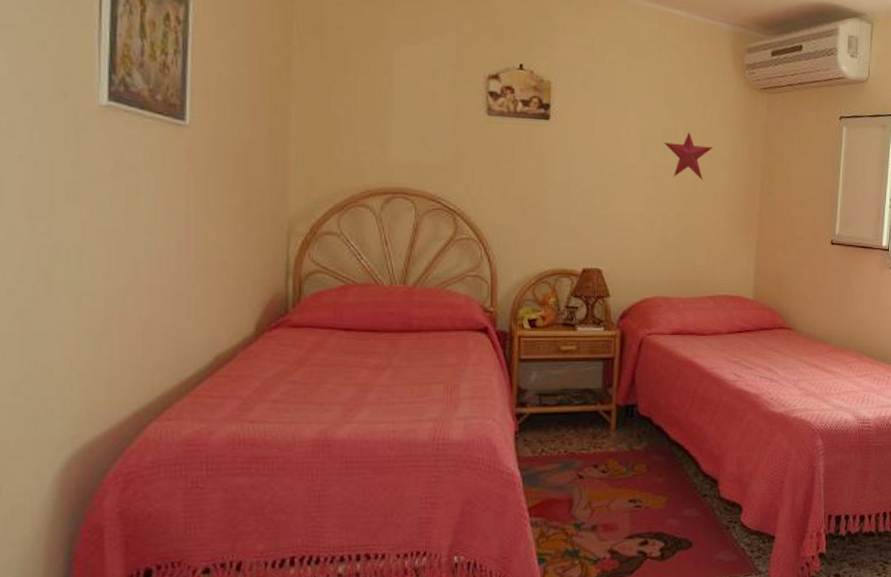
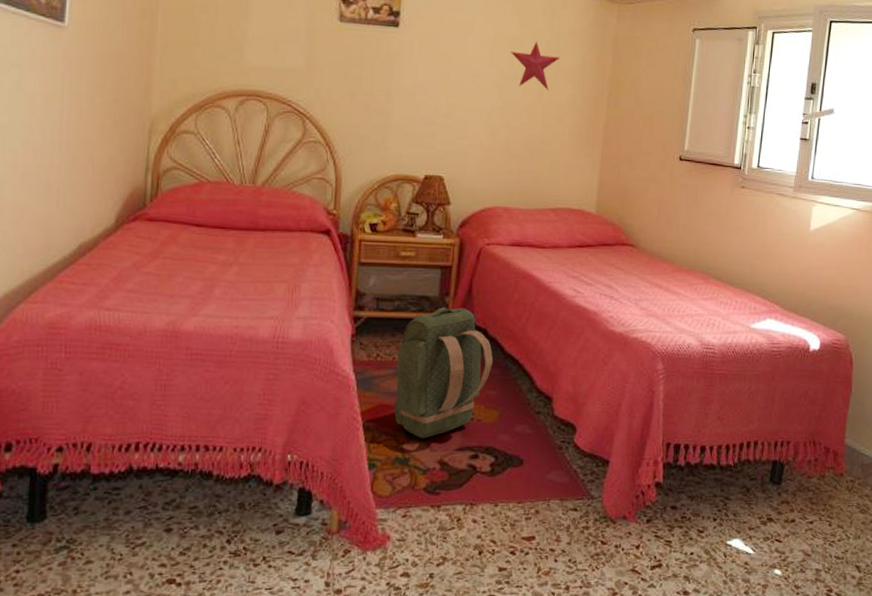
backpack: none [561,398,658,530] -> present [393,307,493,439]

